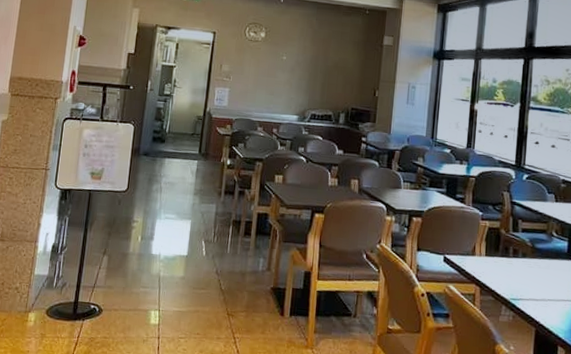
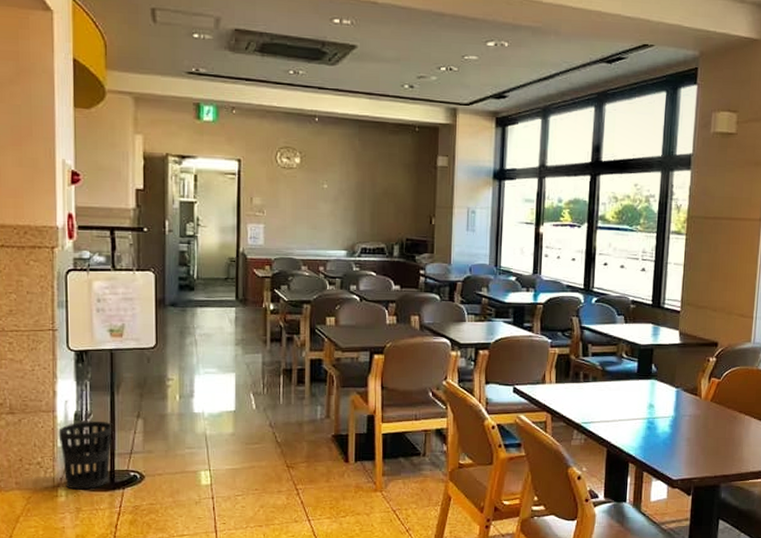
wastebasket: none [35,253,83,318] -> present [58,420,114,490]

